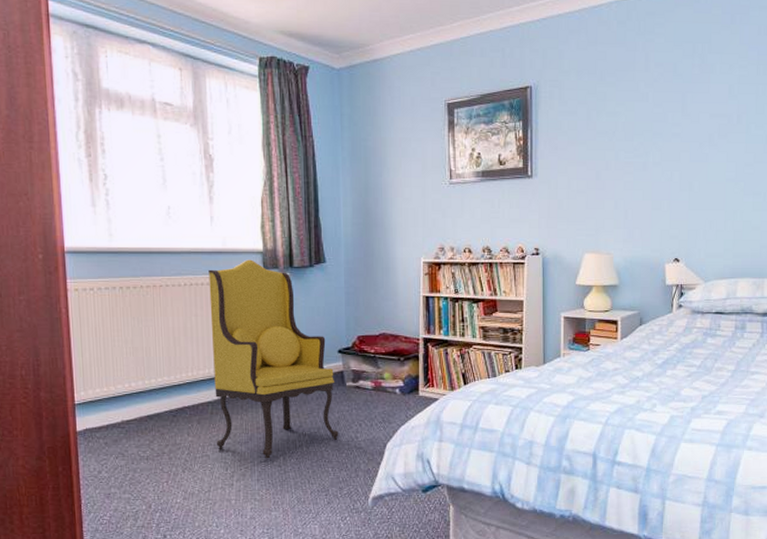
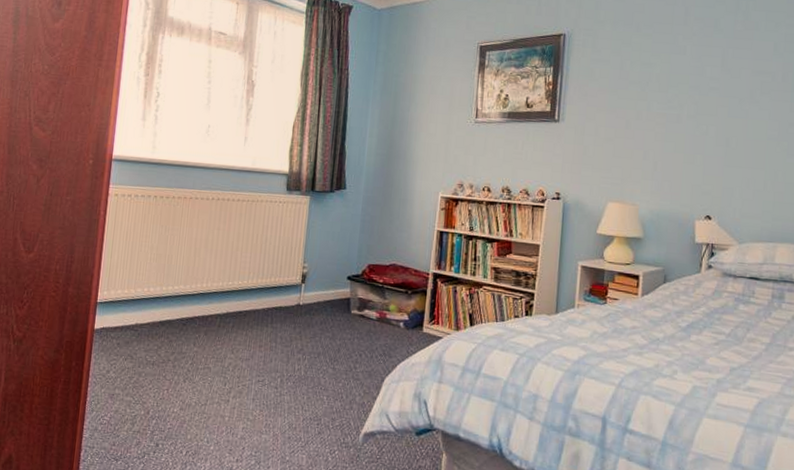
armchair: present [208,259,339,459] -> none [219,180,341,379]

